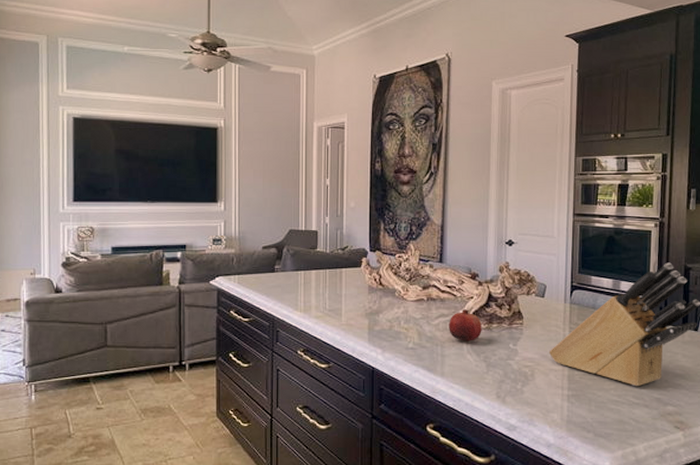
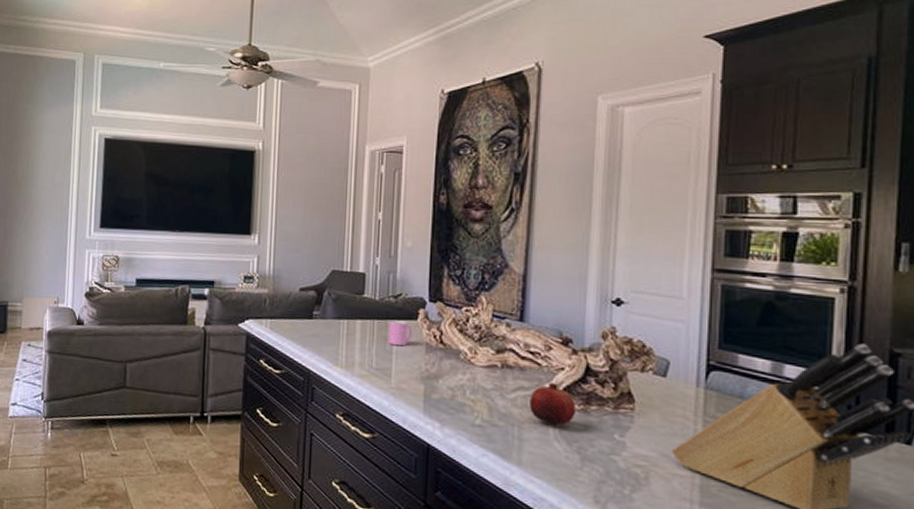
cup: none [338,268,357,290] -> present [388,320,413,346]

